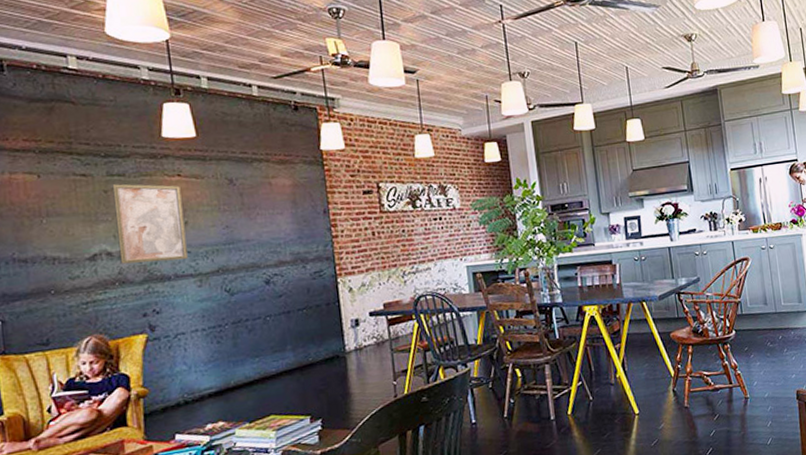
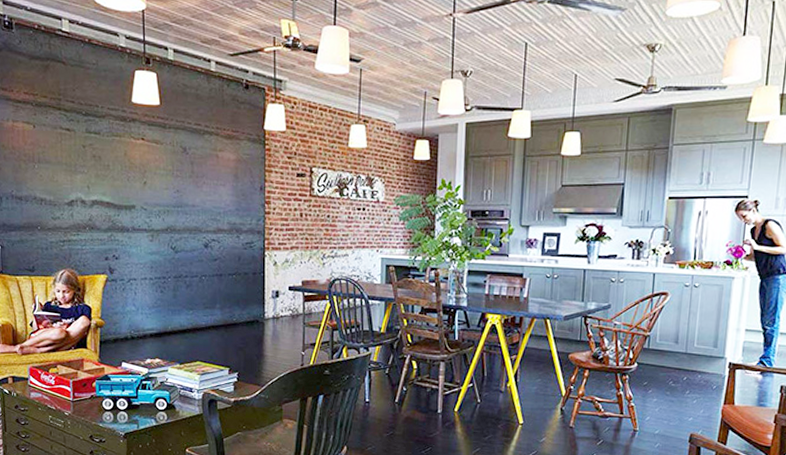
wall art: present [112,184,188,264] -> none [89,141,144,215]

